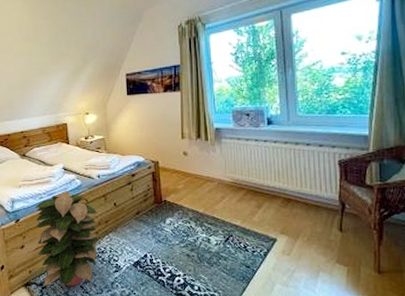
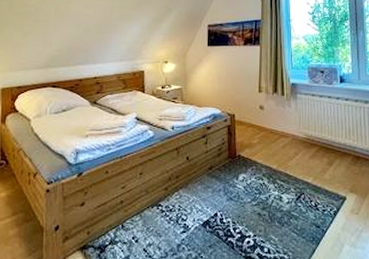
decorative plant: present [35,190,98,288] -> none [99,141,168,252]

